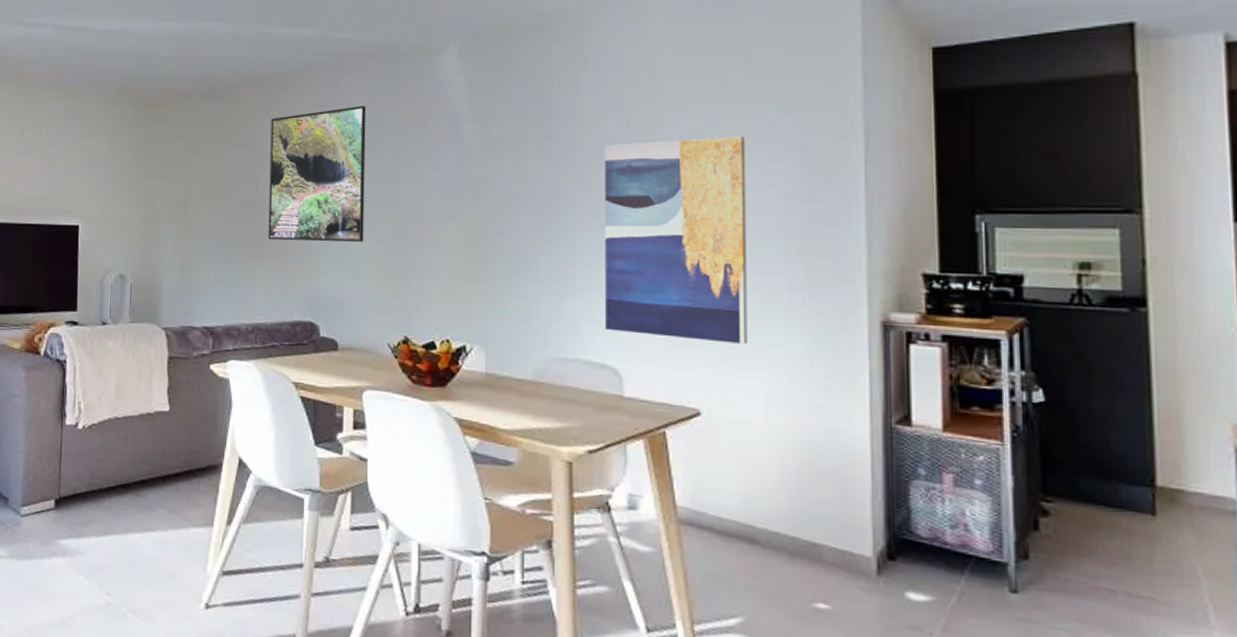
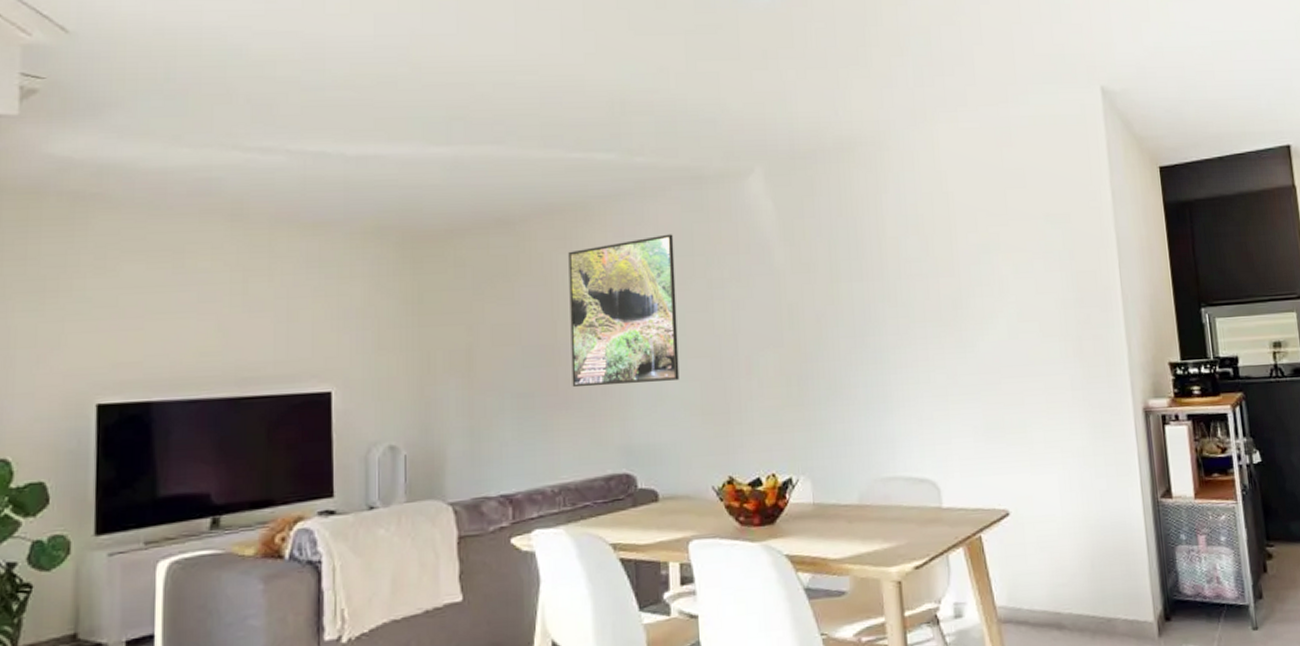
wall art: present [605,136,748,344] -> none [908,249,1043,445]

